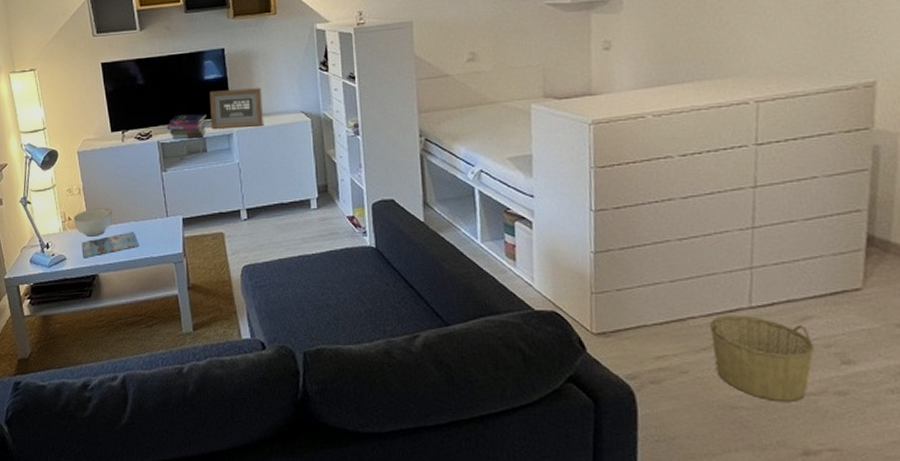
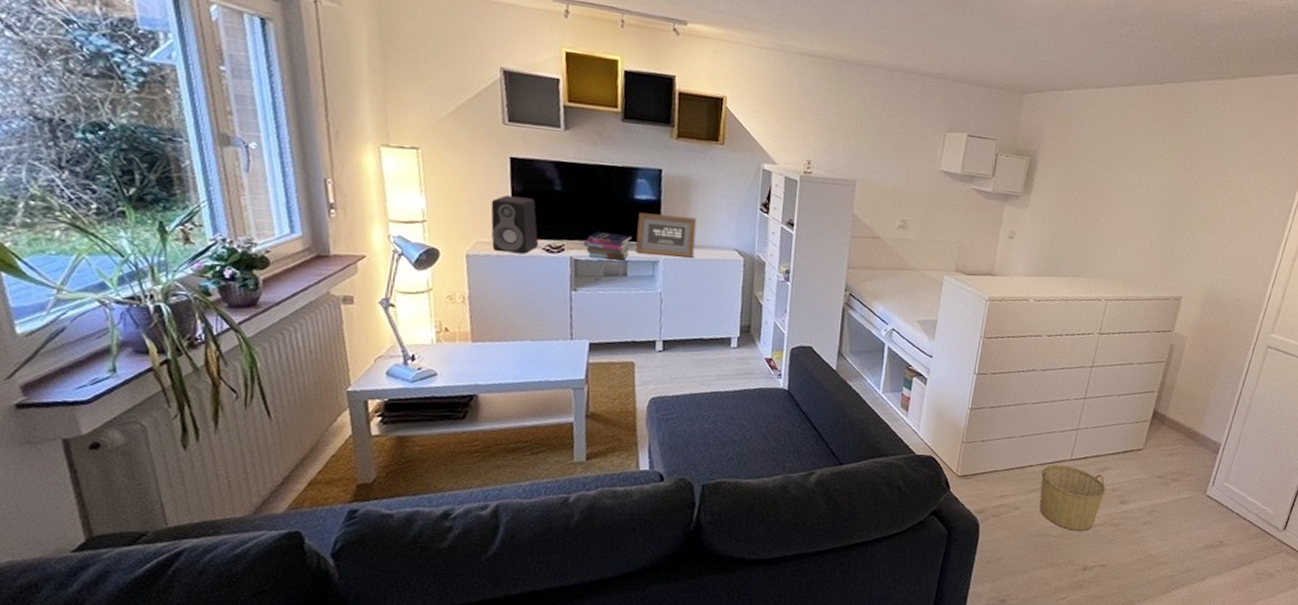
bowl: present [74,208,113,237] -> none [452,321,504,353]
magazine: present [81,231,139,258] -> none [459,351,534,376]
speaker: none [91,95,130,146] -> present [490,195,538,254]

